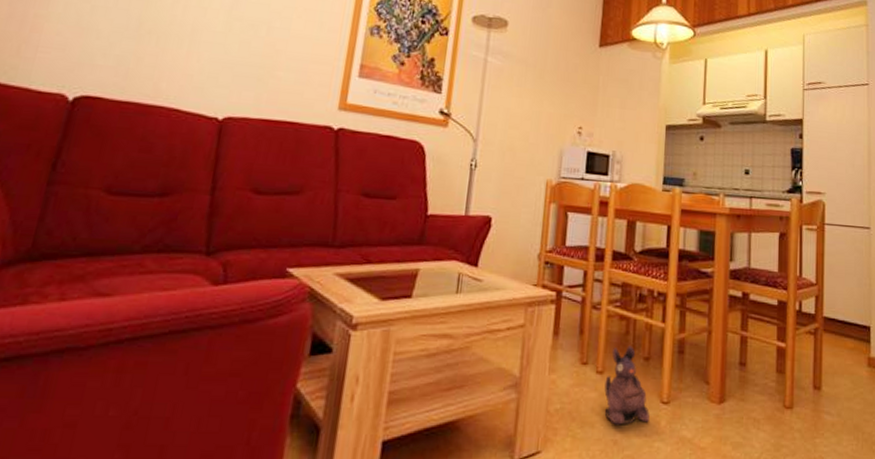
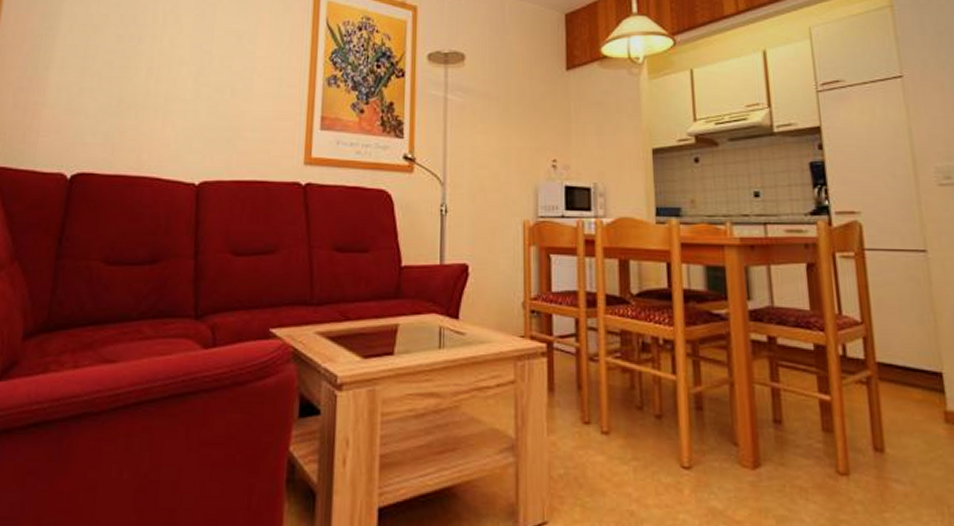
plush toy: present [604,345,650,425] -> none [612,402,669,494]

